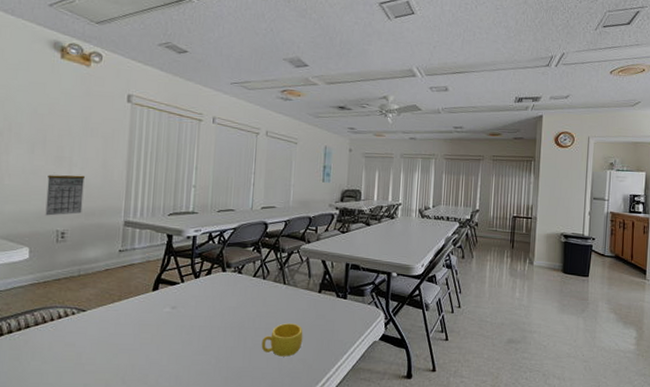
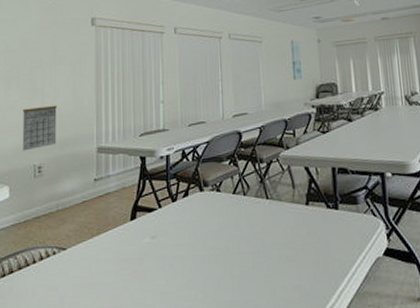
cup: present [261,323,303,357] -> none [250,244,296,285]

